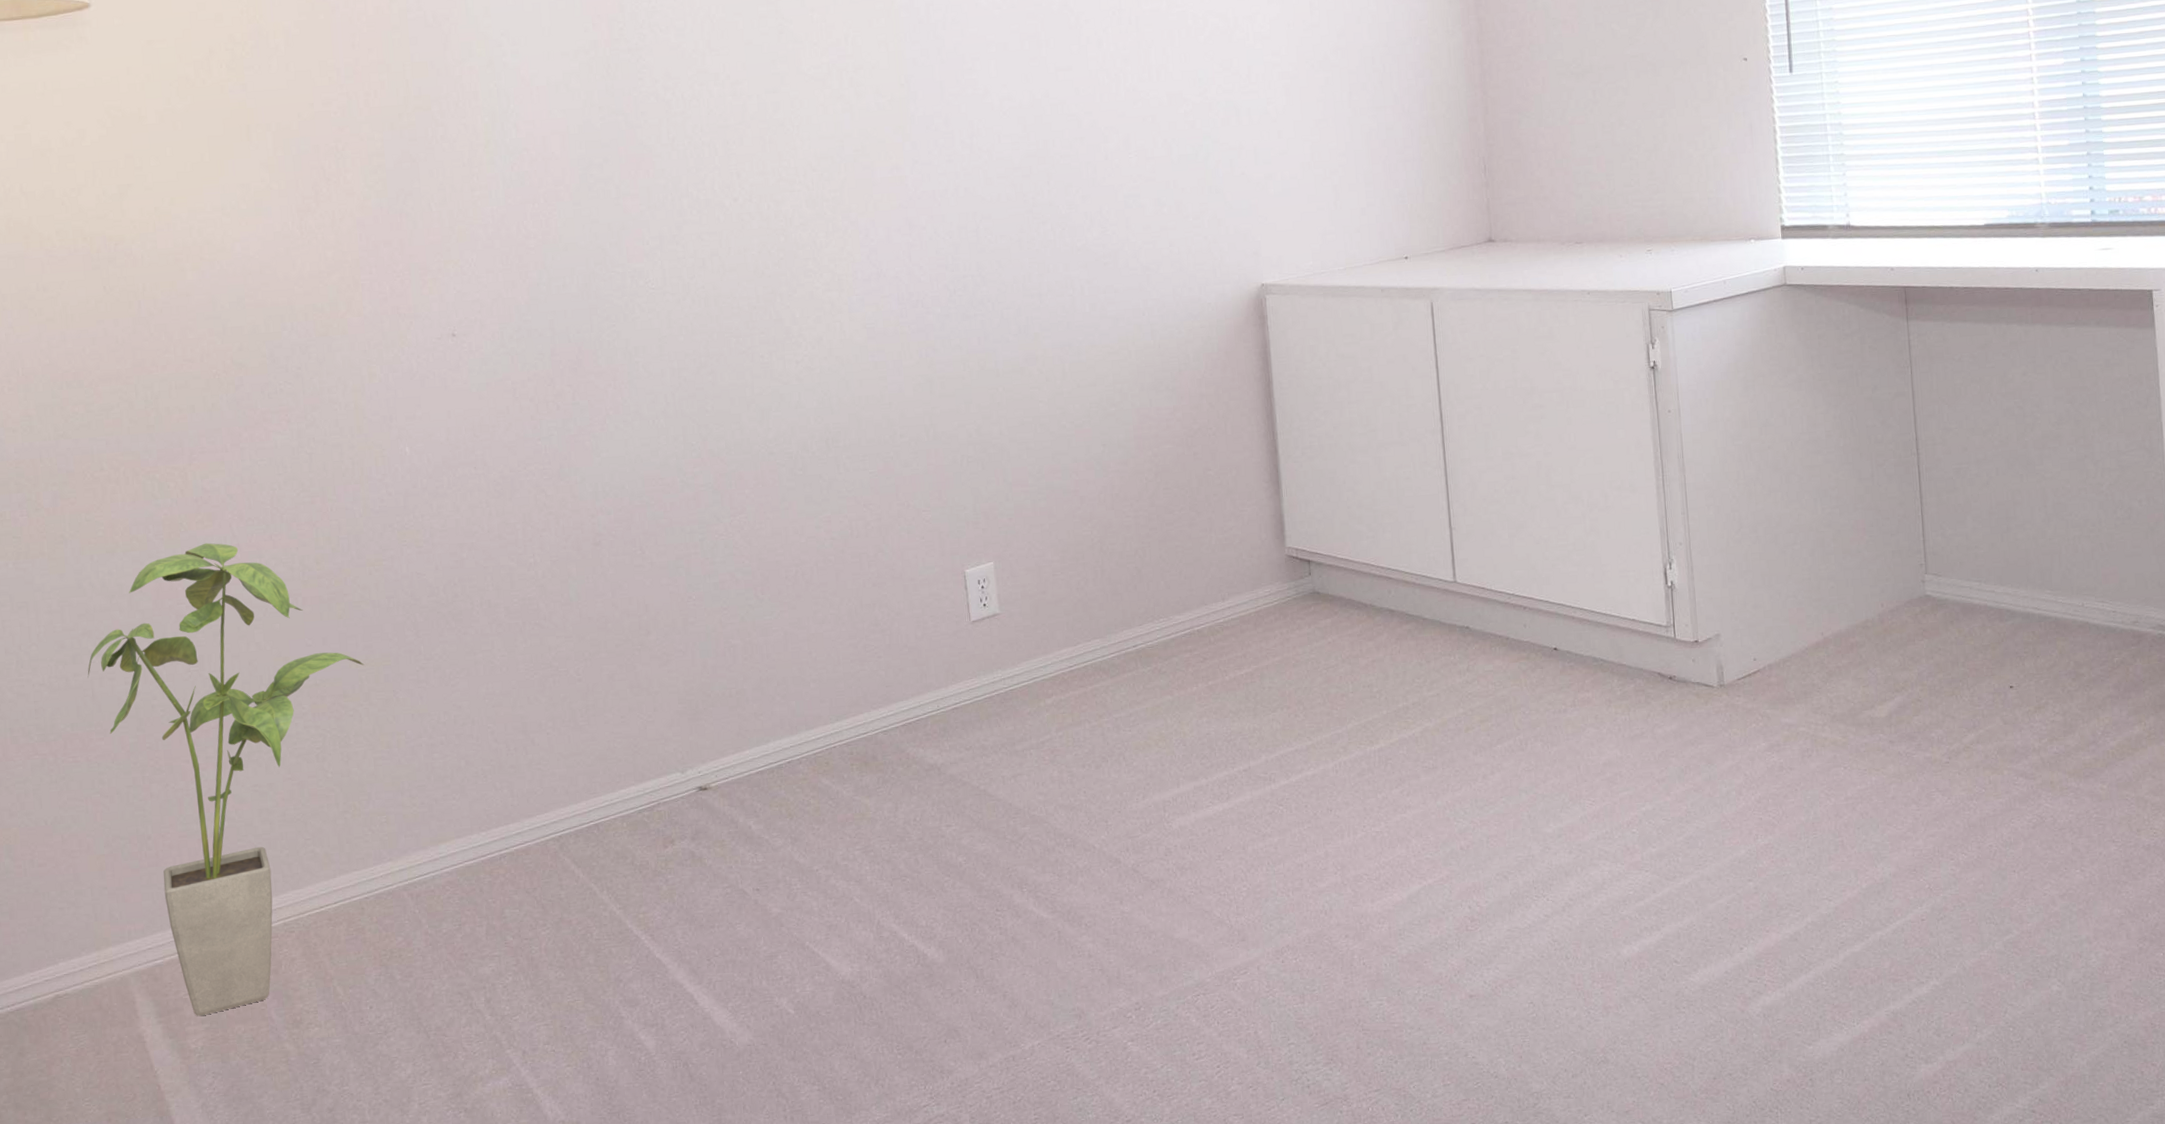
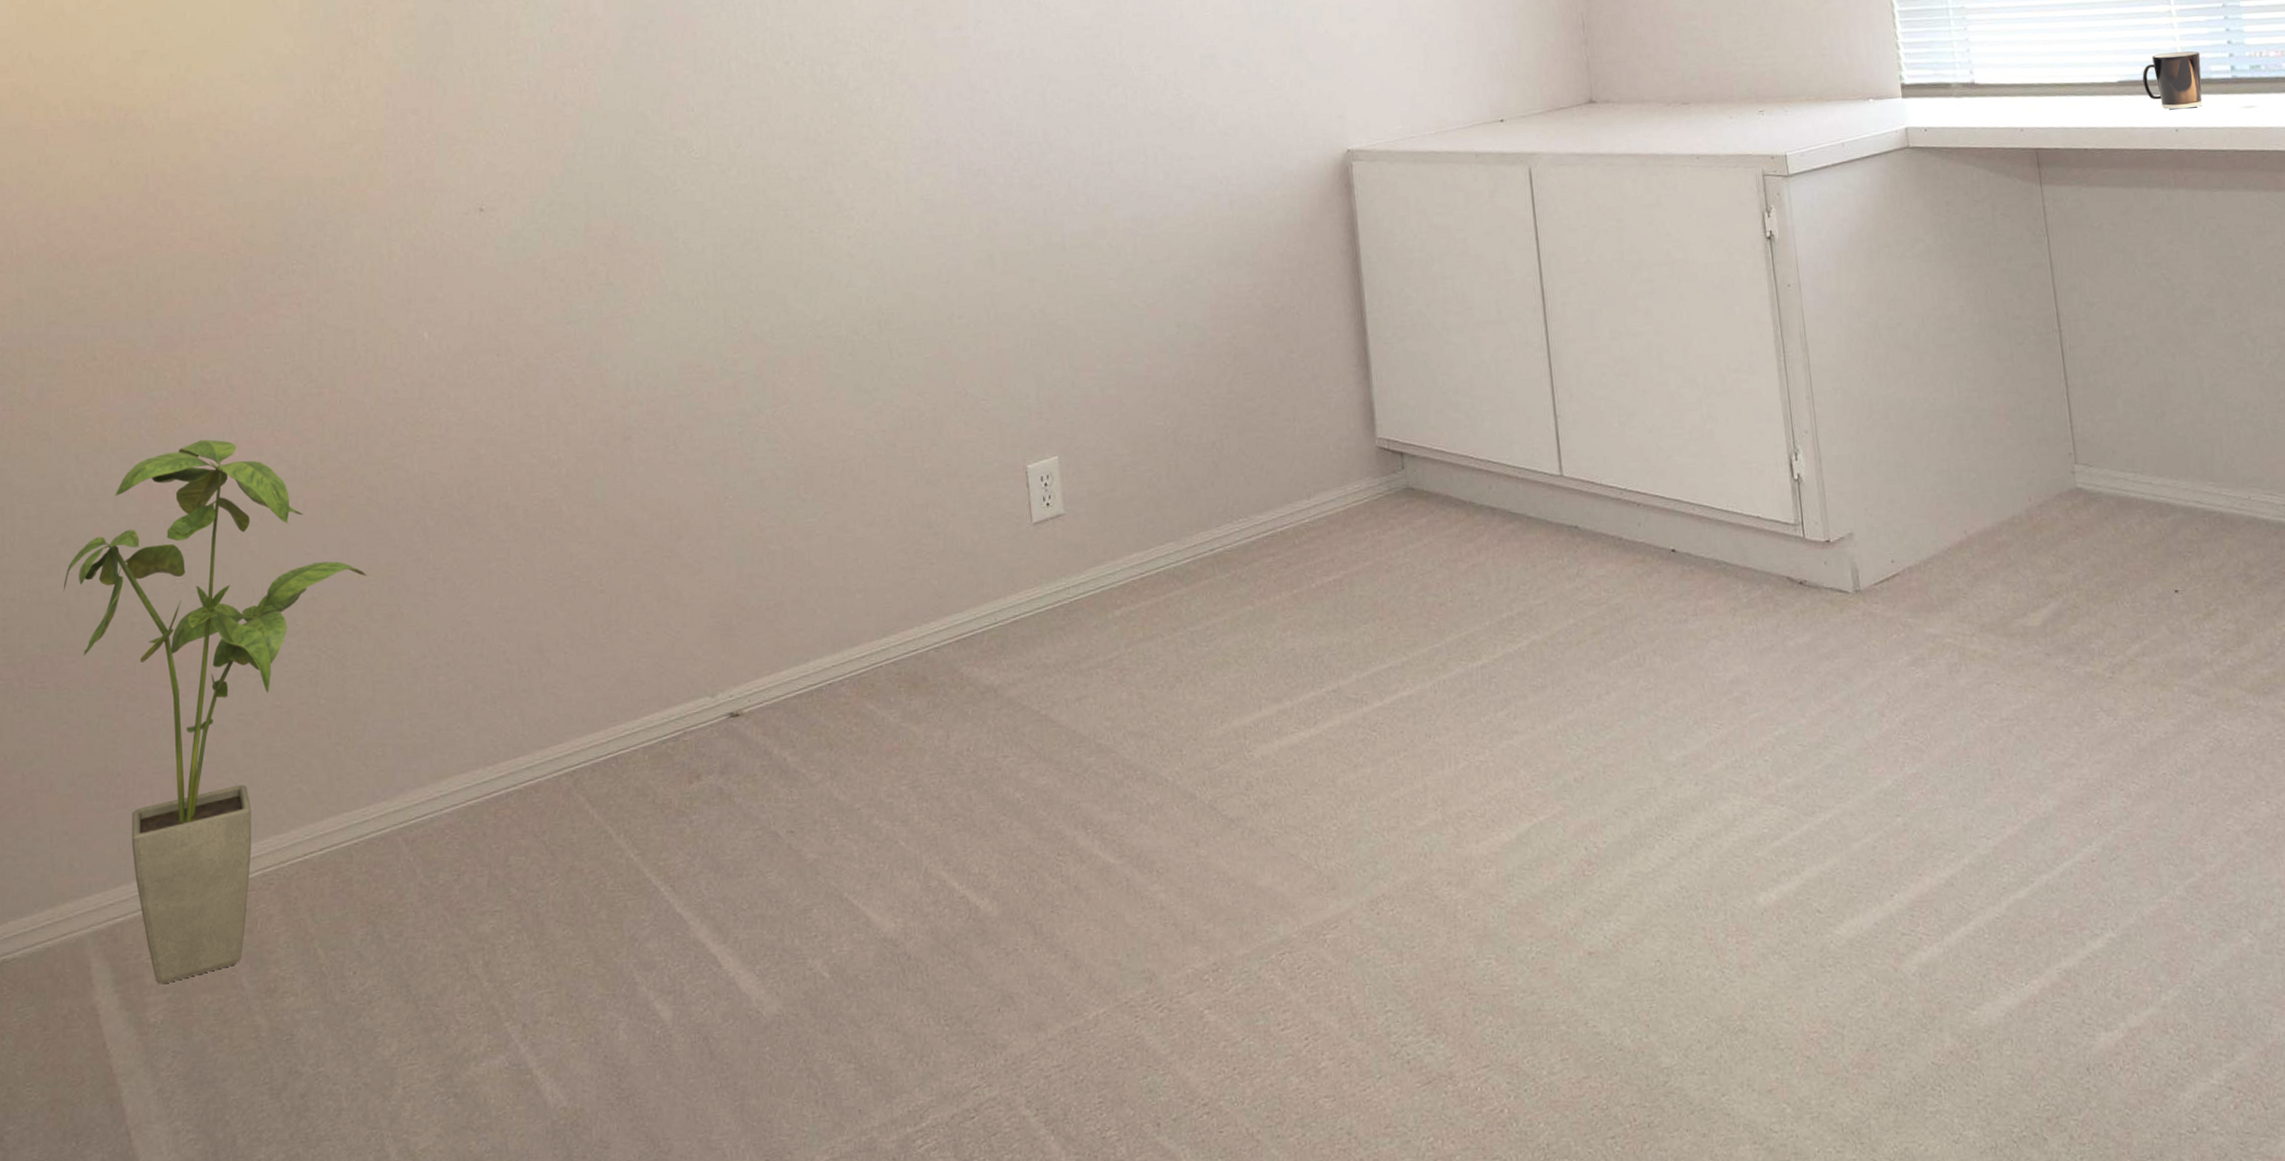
mug: none [2008,196,2063,251] -> present [2142,51,2203,110]

